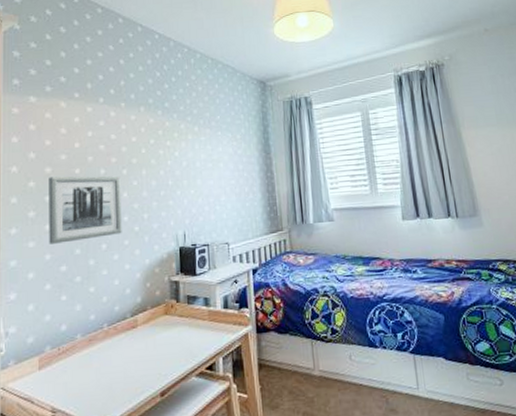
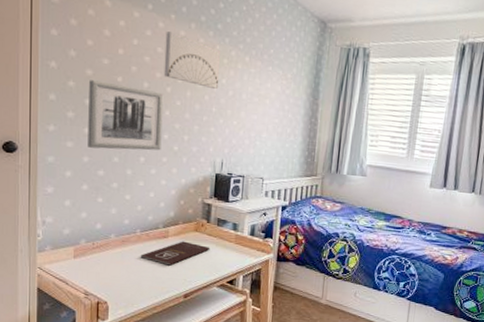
book: none [109,328,183,360] -> present [140,241,210,266]
wall art: none [117,118,173,163] -> present [163,31,221,89]

